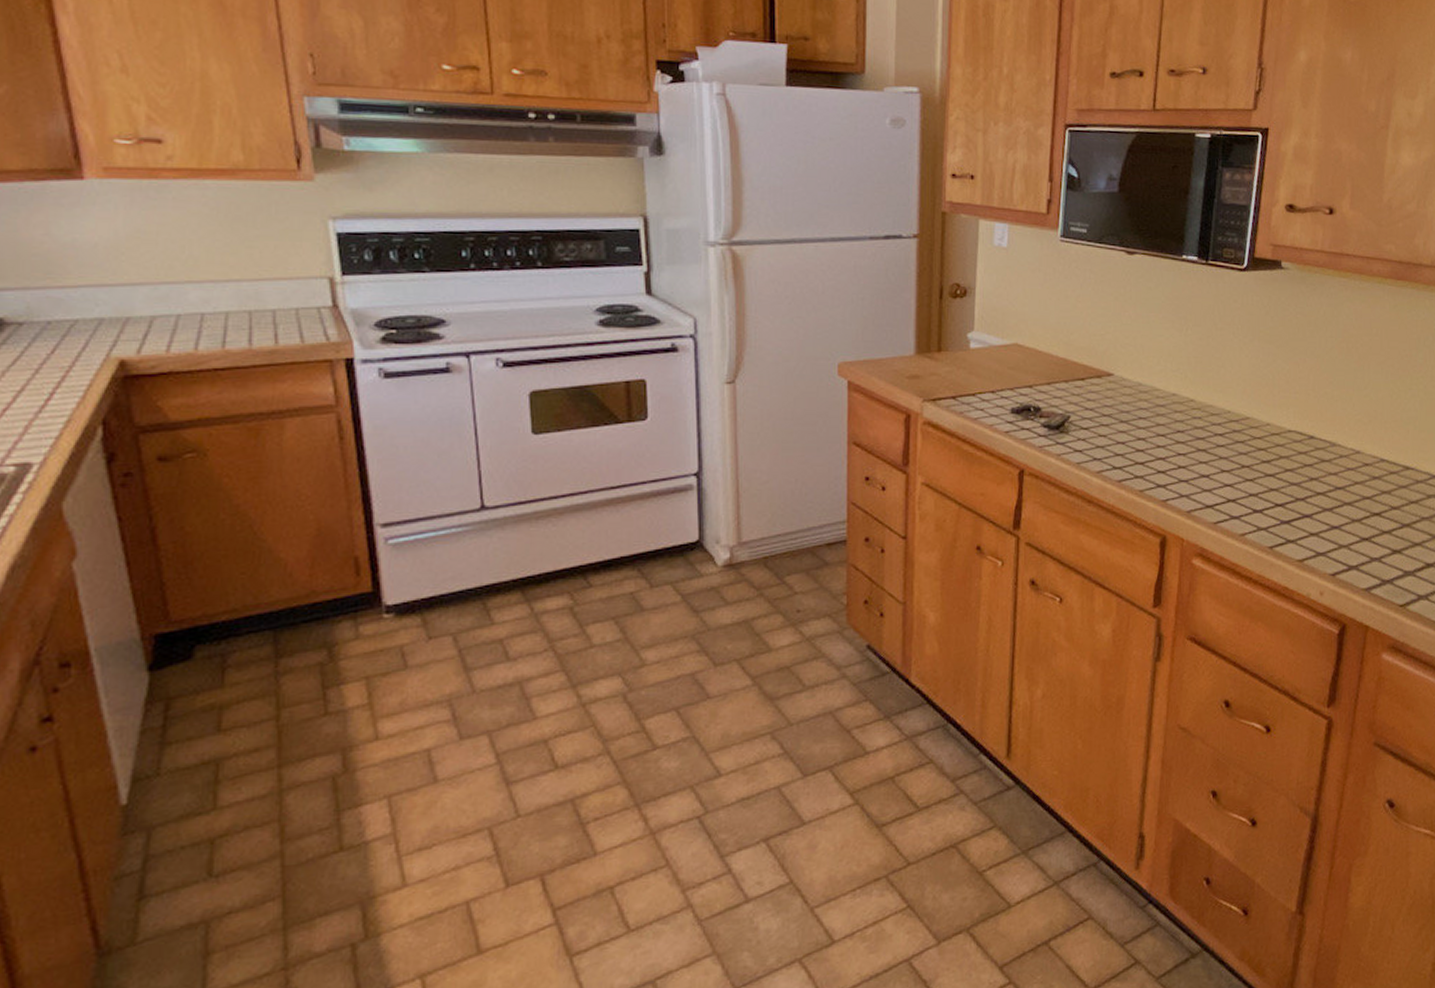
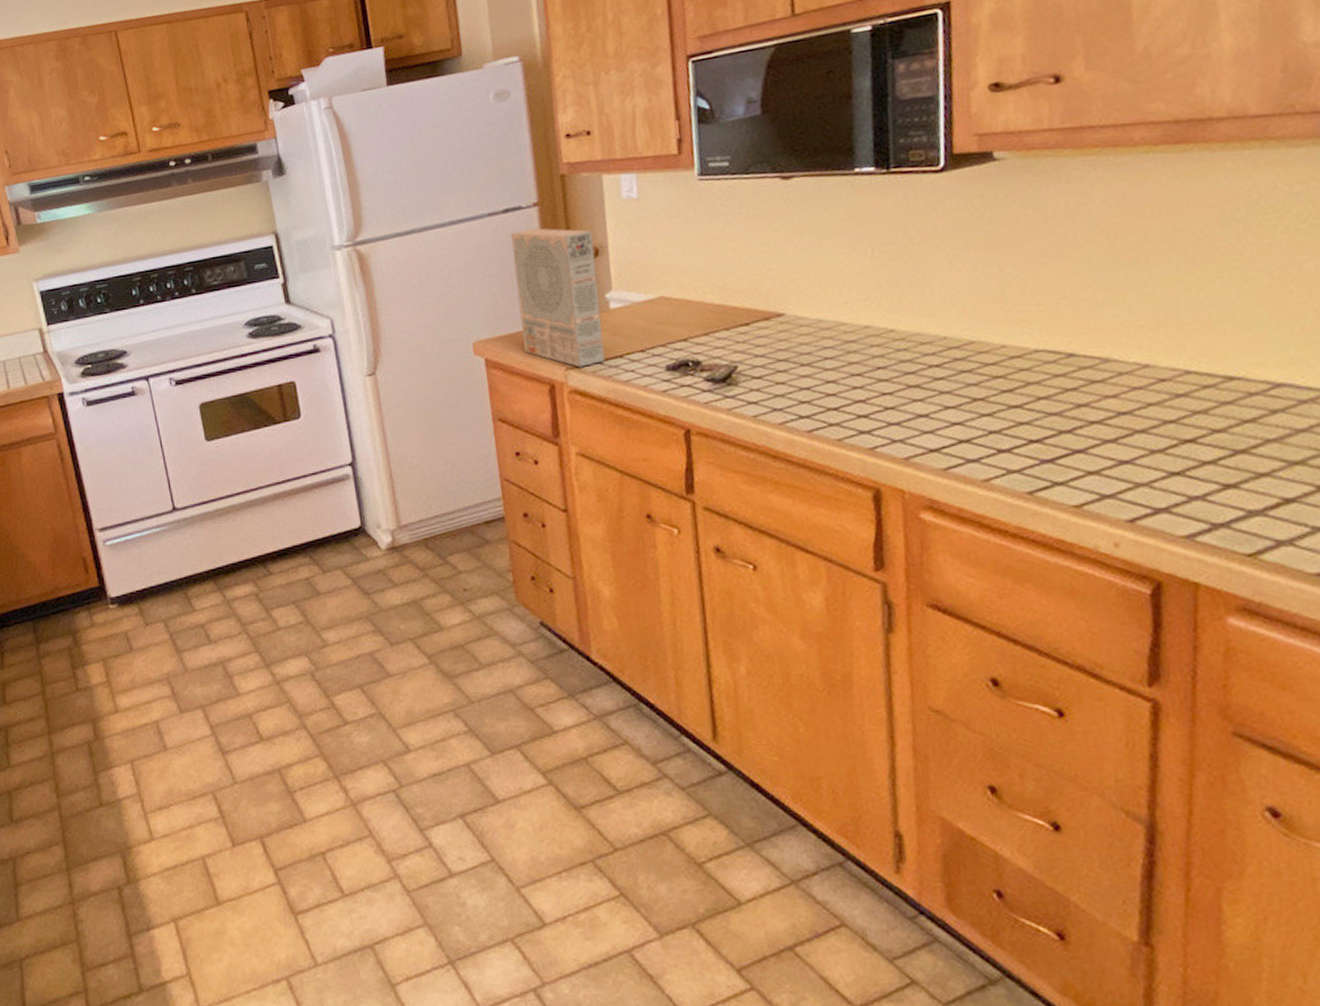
cereal box: none [887,259,964,401] -> present [511,228,606,368]

